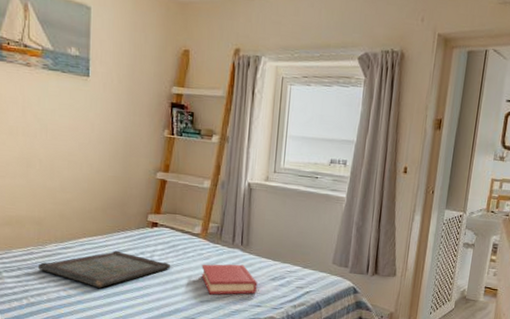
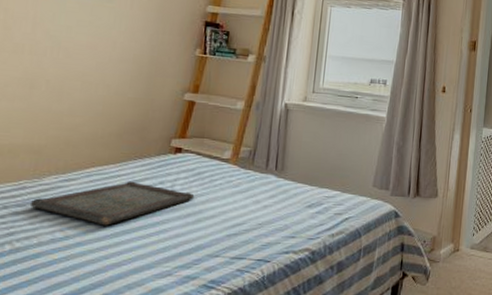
hardback book: present [201,264,258,295] -> none [229,191,292,227]

